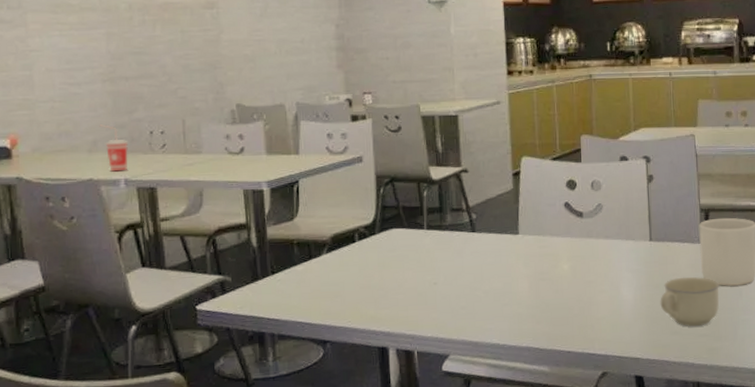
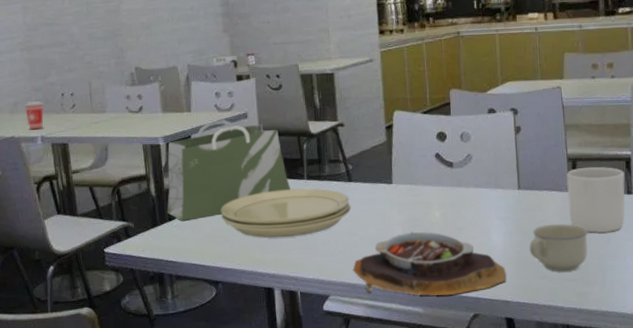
grocery bag: none [269,163,409,274] -> present [166,120,291,221]
plate: none [330,239,474,293] -> present [220,188,351,238]
soup bowl: none [474,285,636,354] -> present [352,231,506,296]

